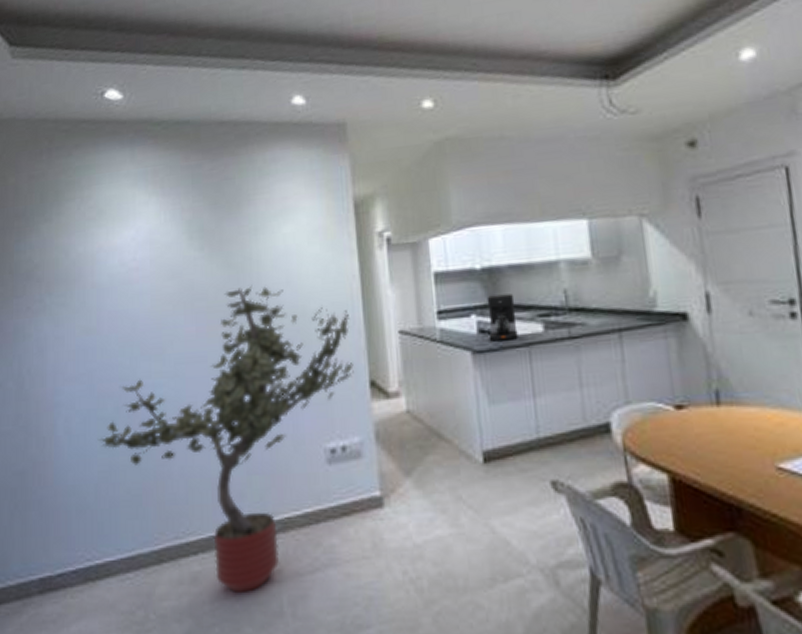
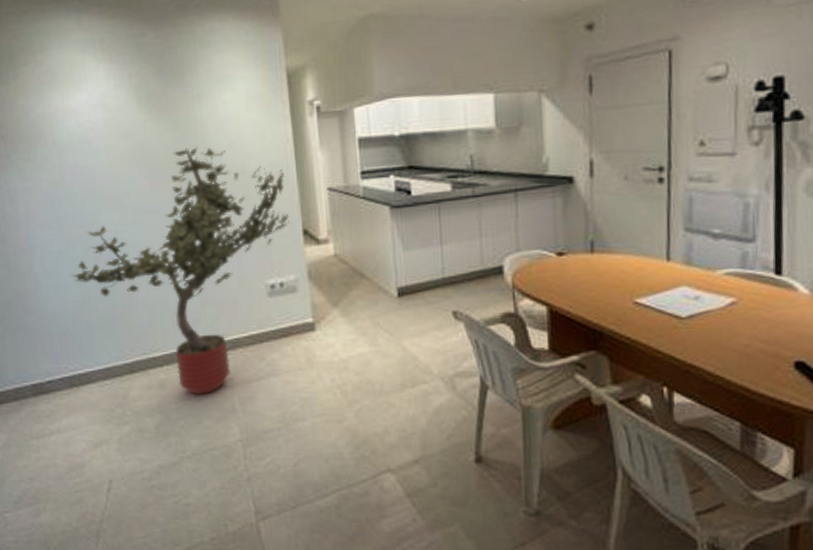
coffee maker: present [486,293,518,342] -> none [404,158,430,198]

